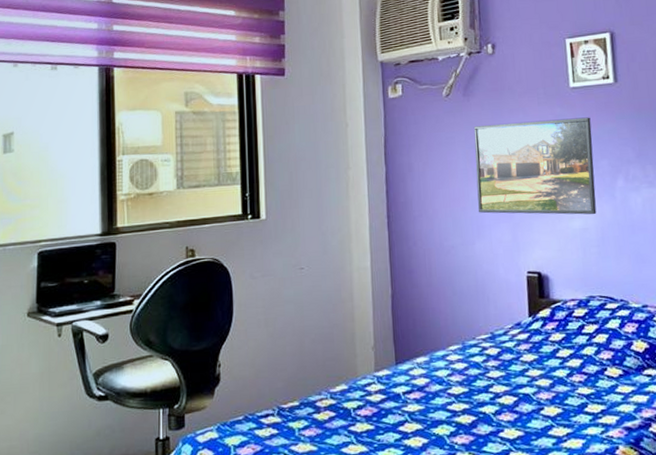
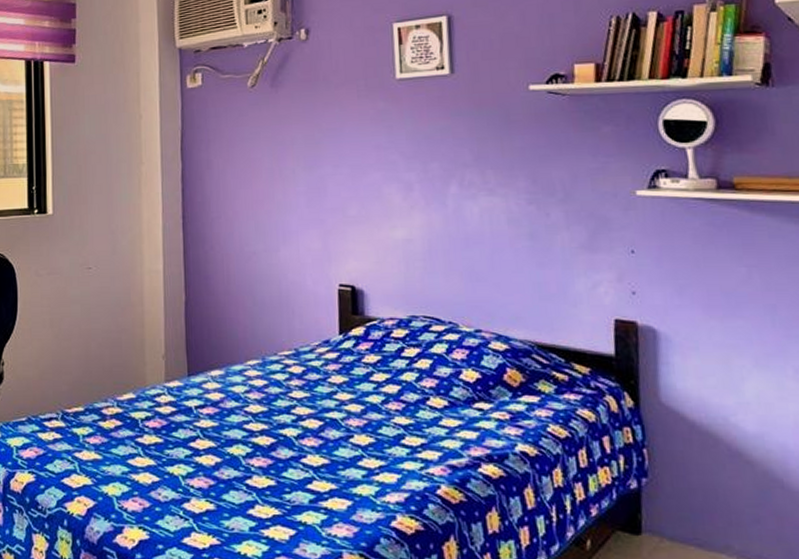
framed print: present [473,117,597,215] -> none [281,113,424,225]

